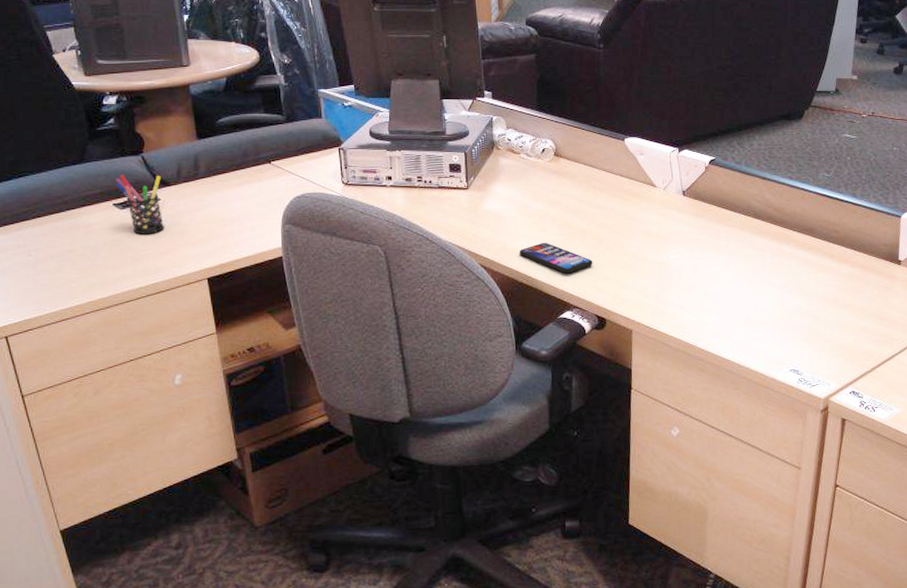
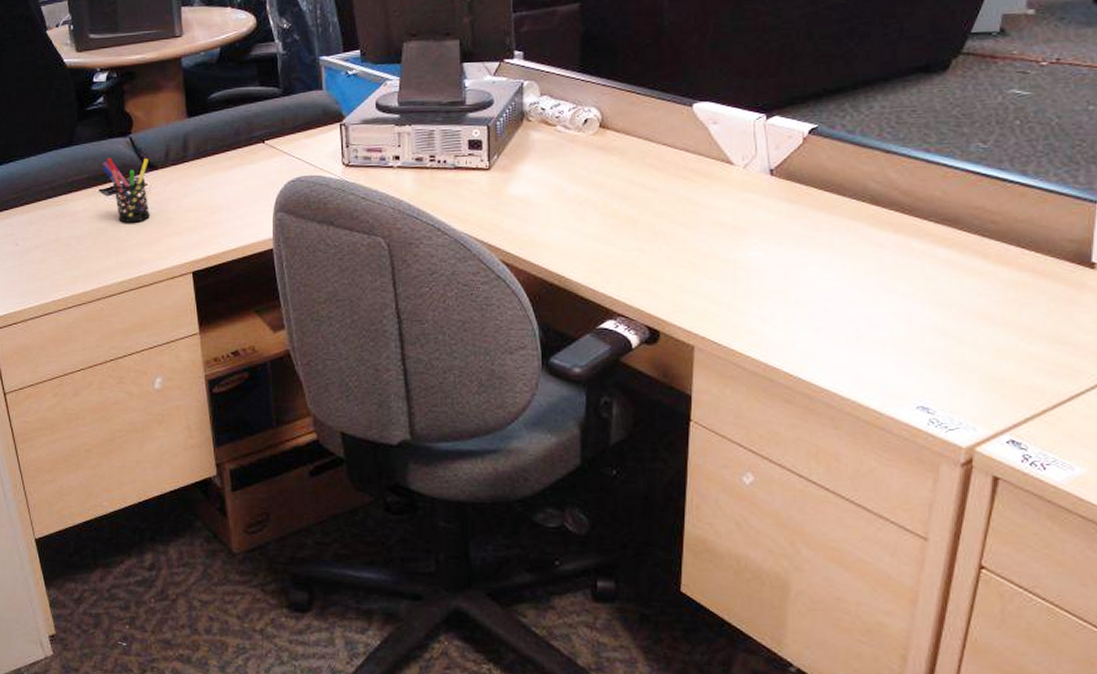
smartphone: present [519,242,593,274] -> none [550,234,645,274]

